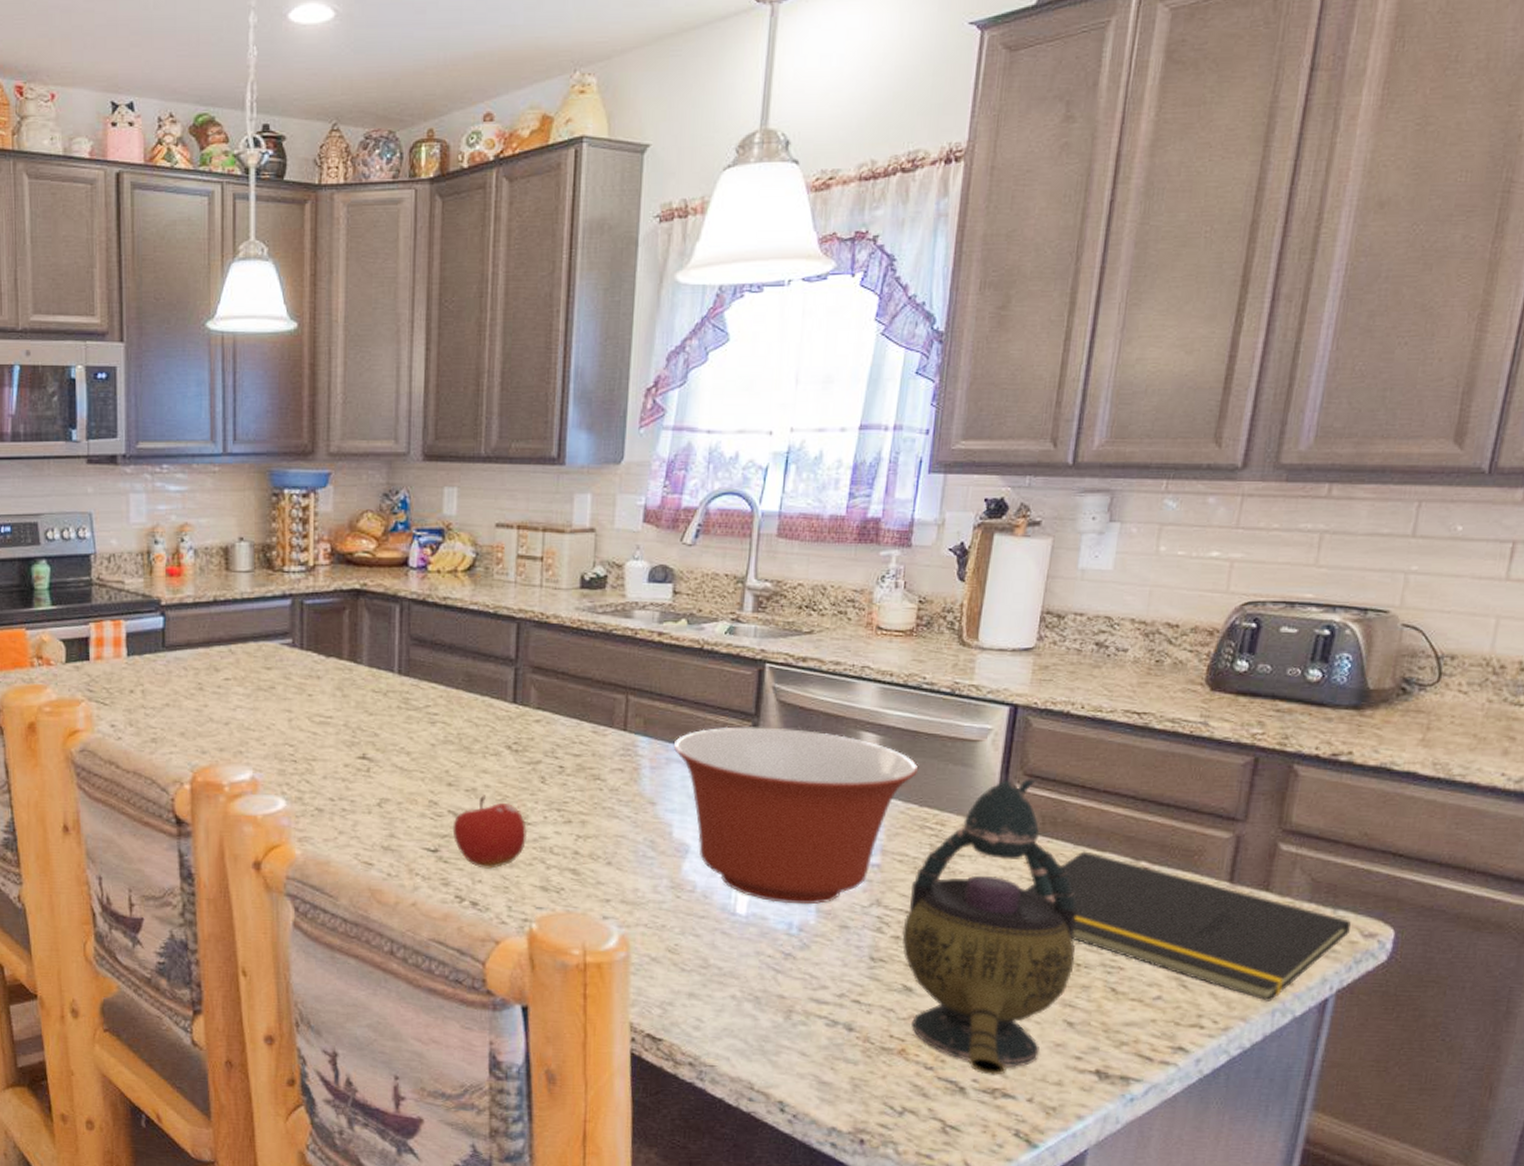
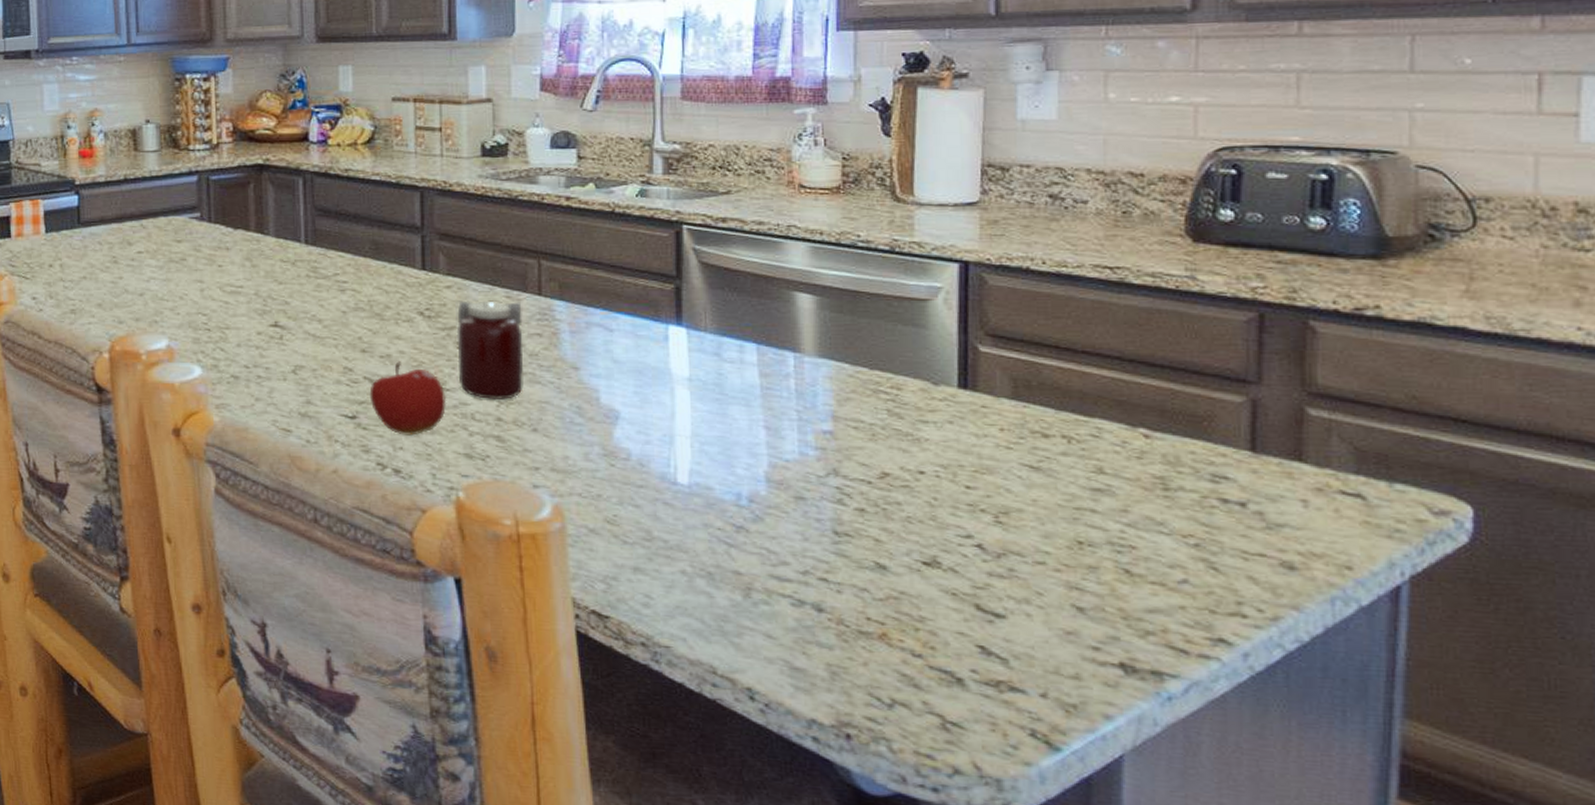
jar: none [541,735,607,833] -> present [456,300,523,399]
mixing bowl: present [673,726,919,905] -> none [592,289,864,474]
teapot: present [902,779,1077,1075] -> none [867,339,1076,666]
notepad: present [1025,851,1351,1002] -> none [1005,417,1414,588]

